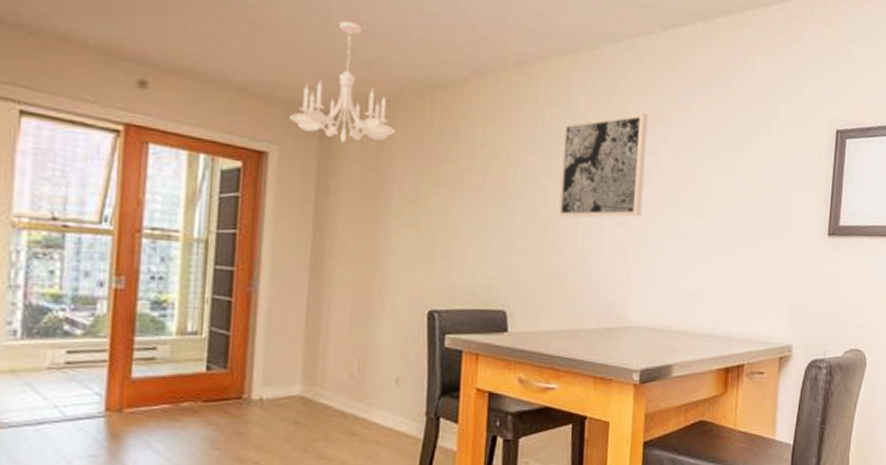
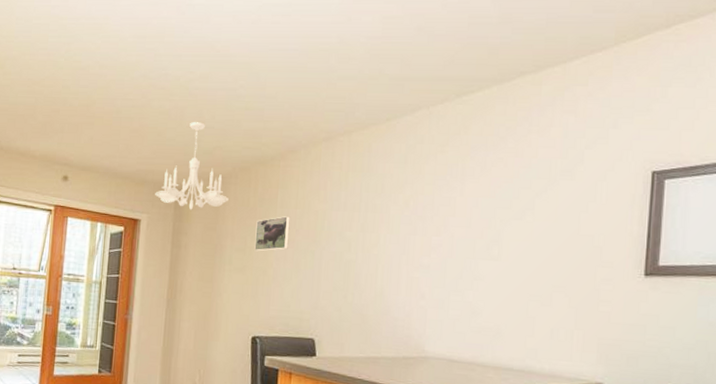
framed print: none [430,157,476,202] -> present [254,216,290,252]
wall art: present [558,112,648,218] -> none [359,170,443,263]

